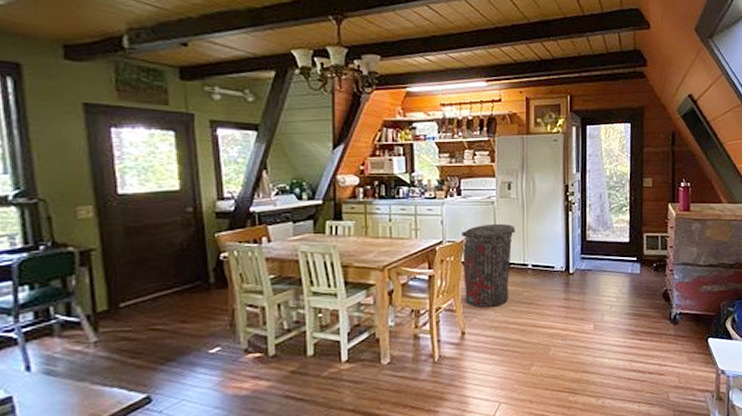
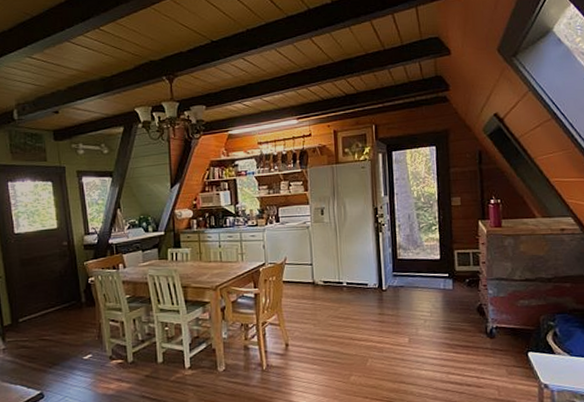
trash can: present [462,223,515,307] -> none [282,245,330,322]

